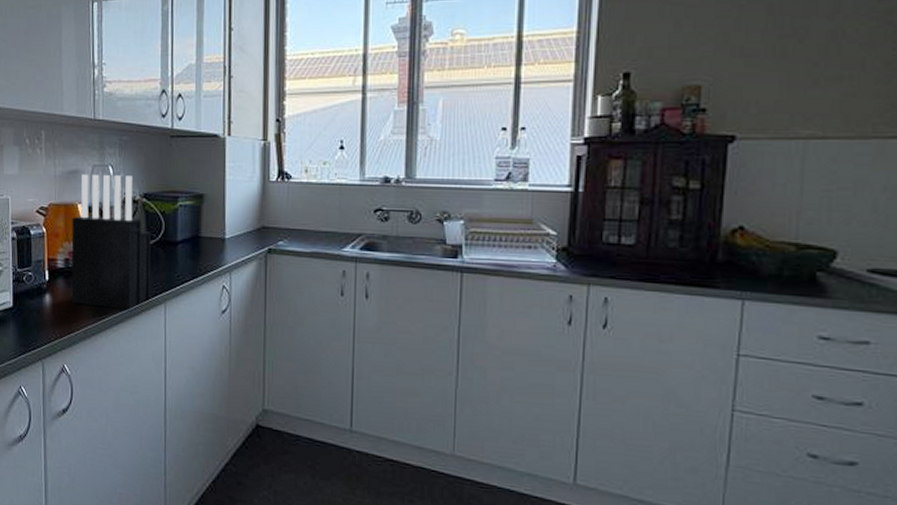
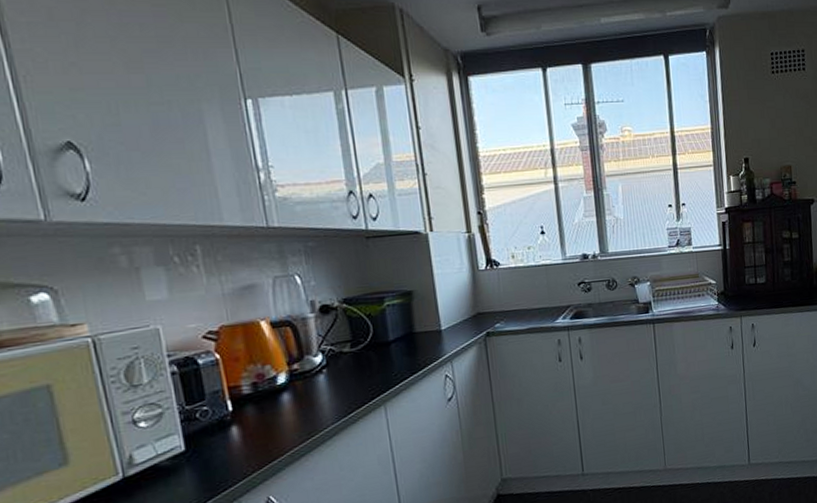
knife block: present [71,173,151,310] -> none [254,283,367,429]

